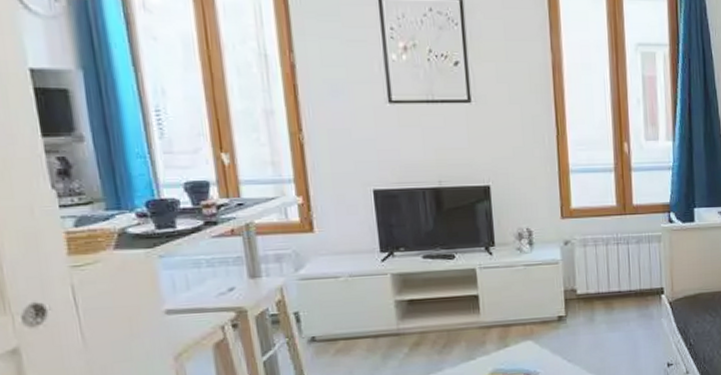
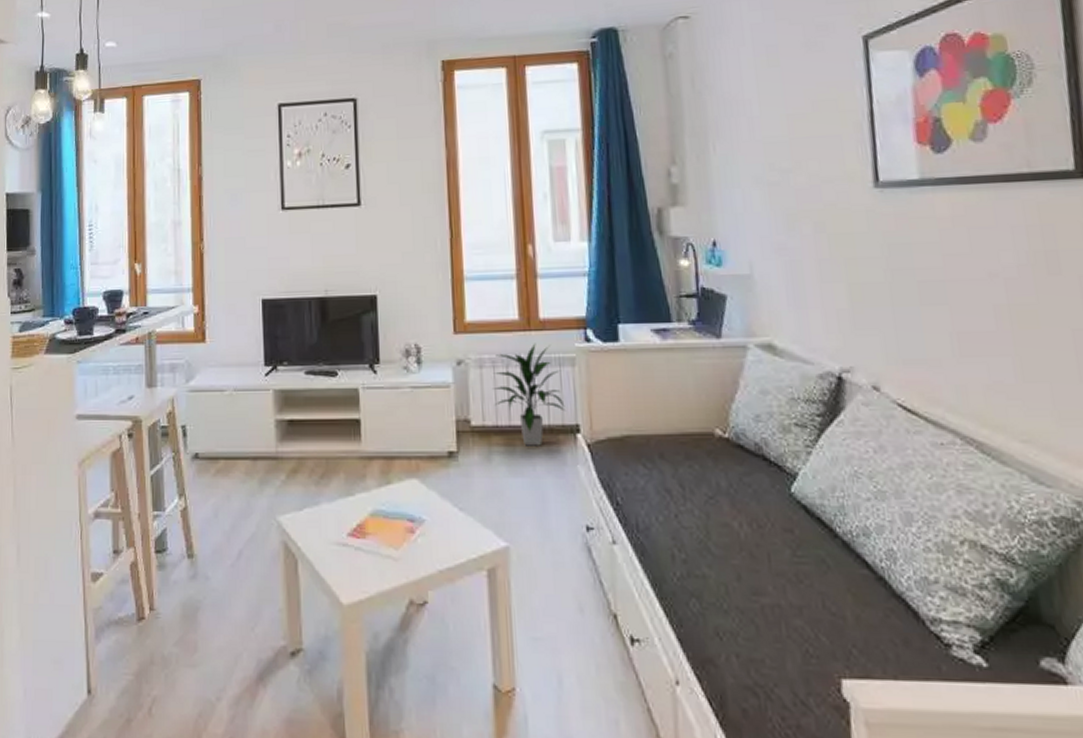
indoor plant: none [595,225,653,307] -> present [493,343,566,446]

